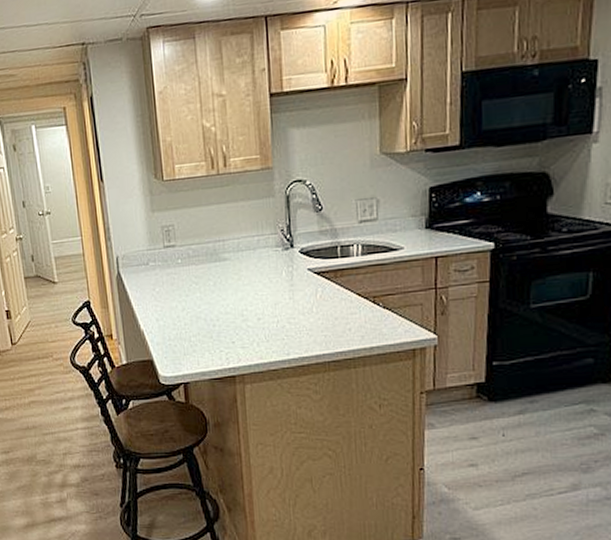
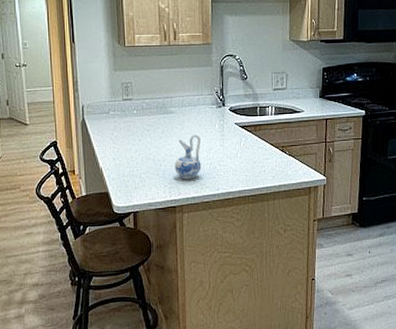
ceramic pitcher: none [231,286,266,342] -> present [174,134,201,179]

